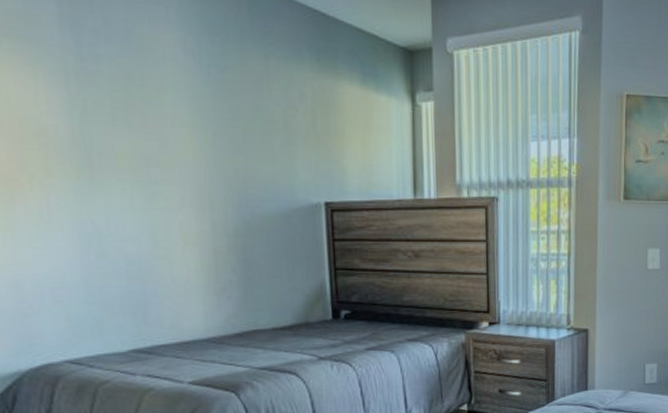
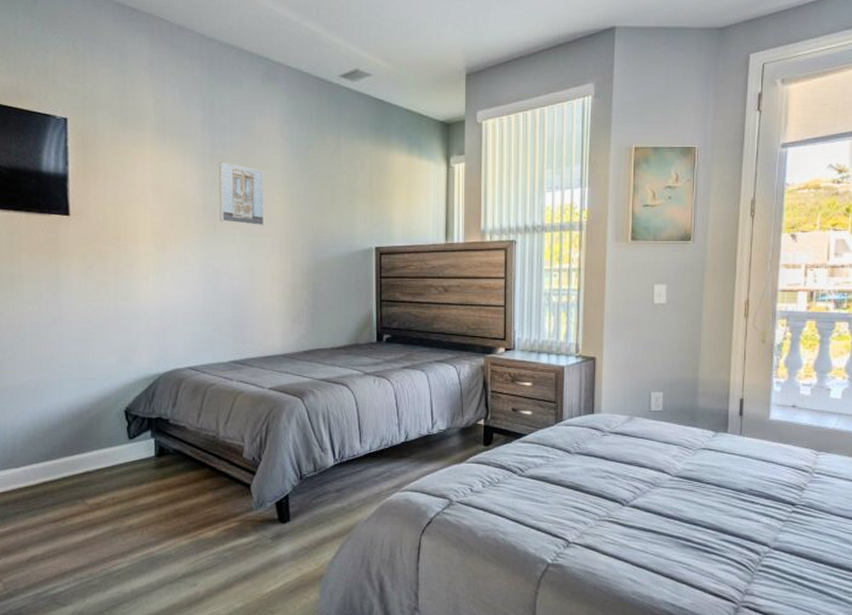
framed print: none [91,81,168,171] -> present [219,162,265,226]

